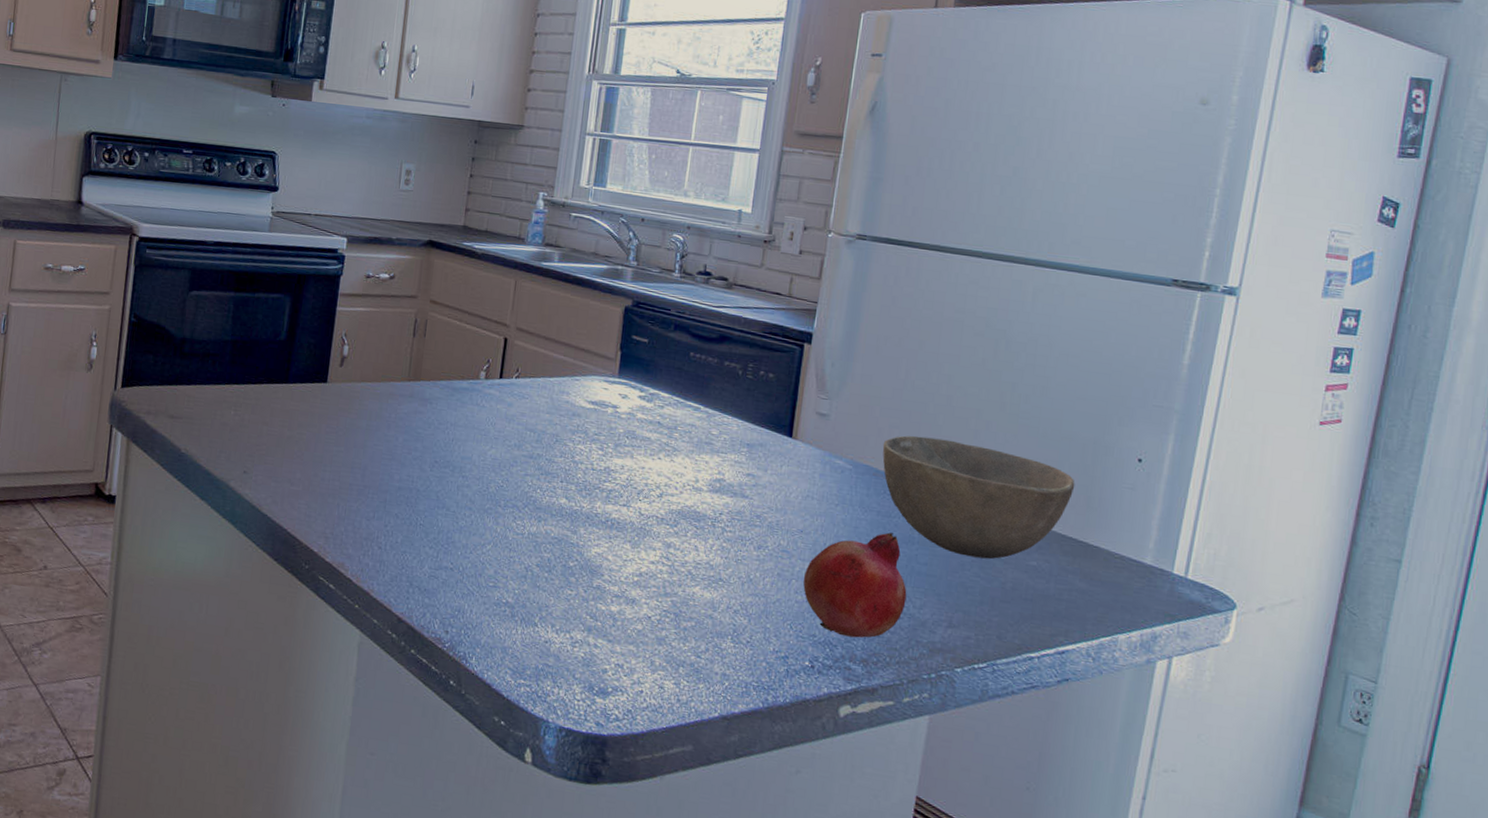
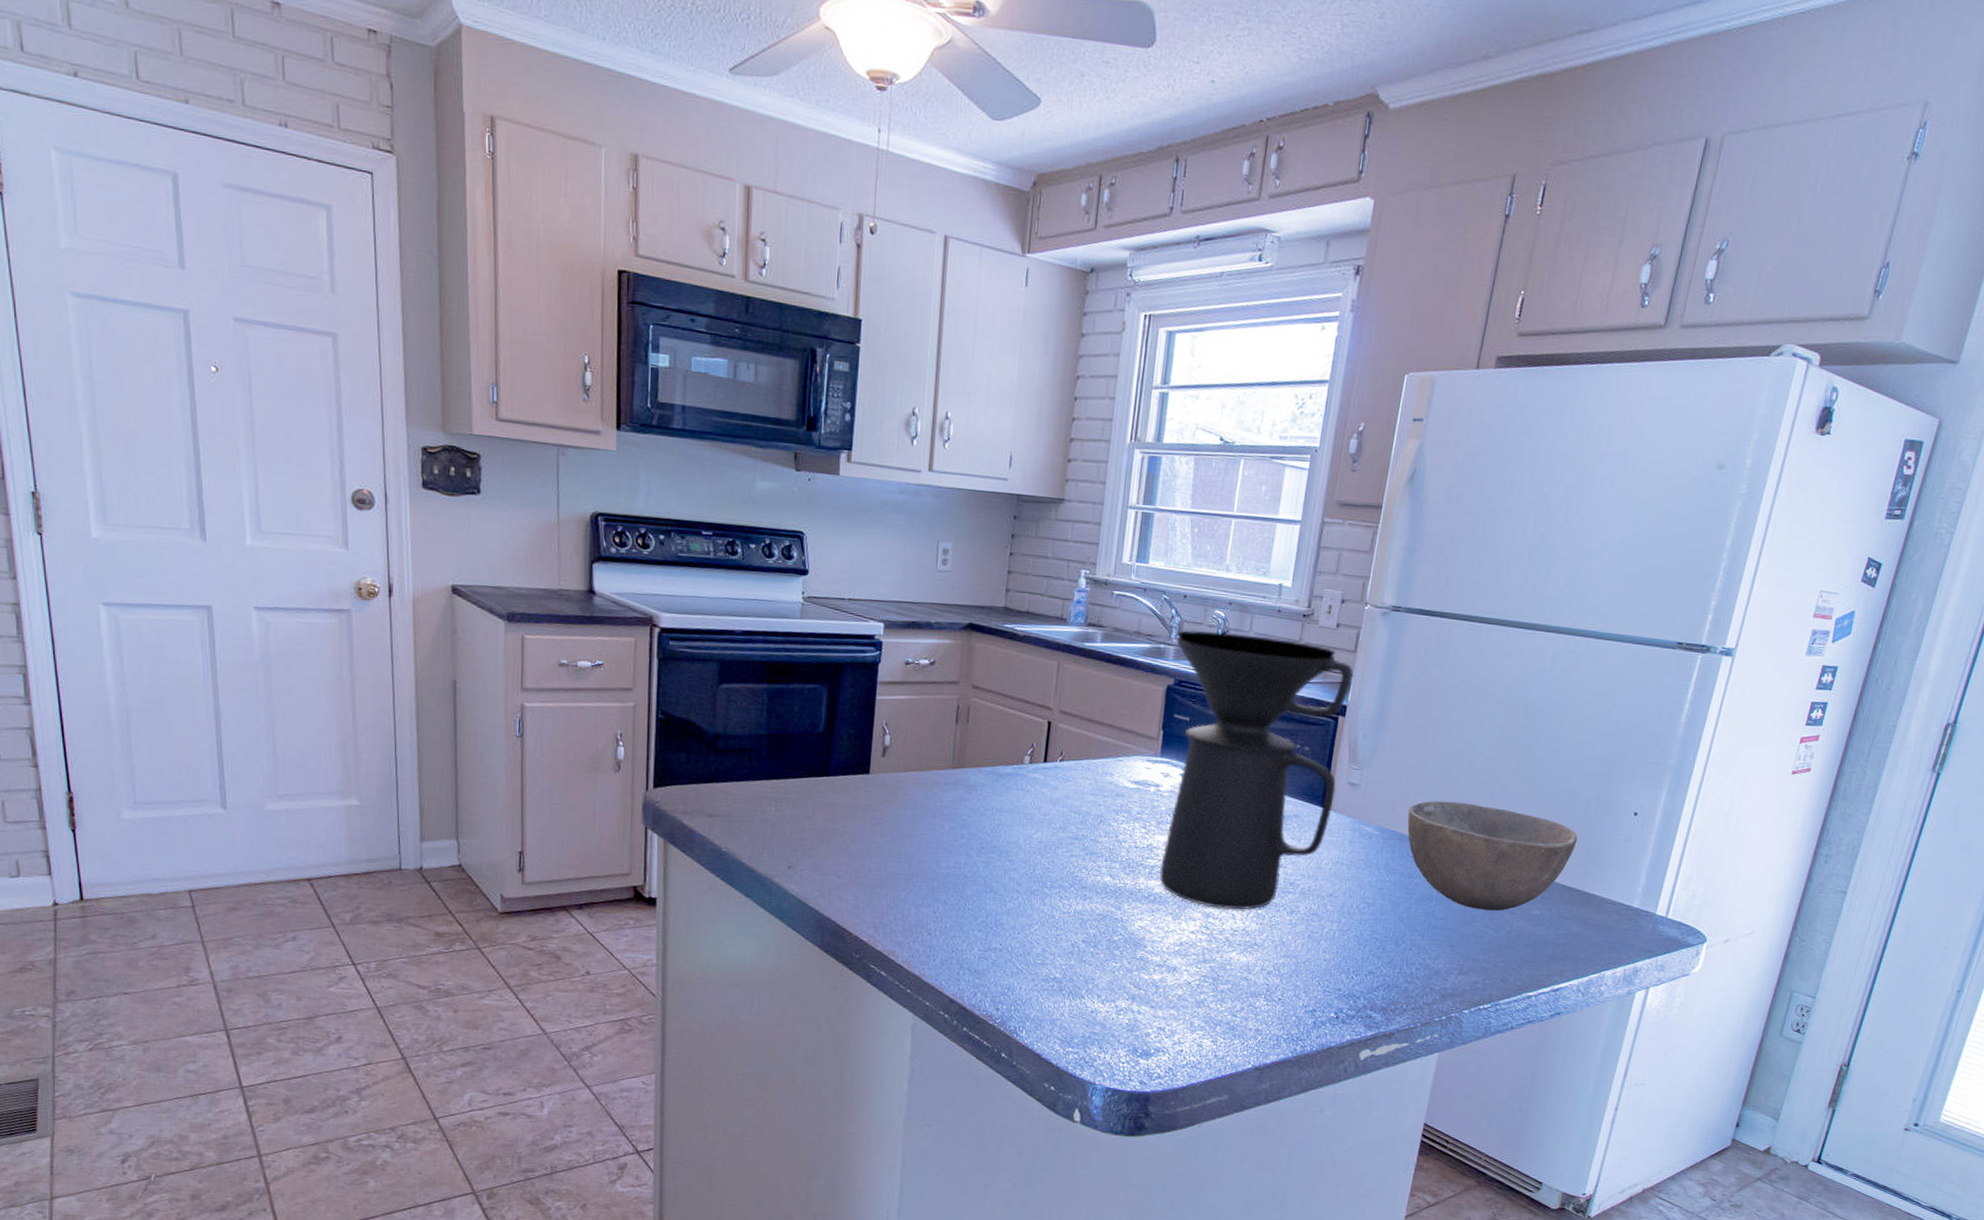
coffee maker: none [617,252,818,542] -> present [1159,630,1353,910]
fruit: present [803,532,907,638] -> none [1331,892,1424,989]

